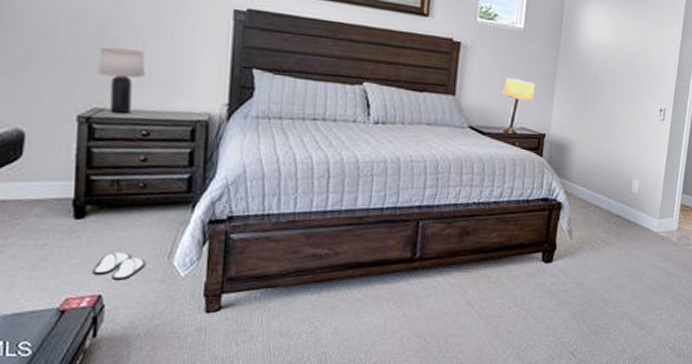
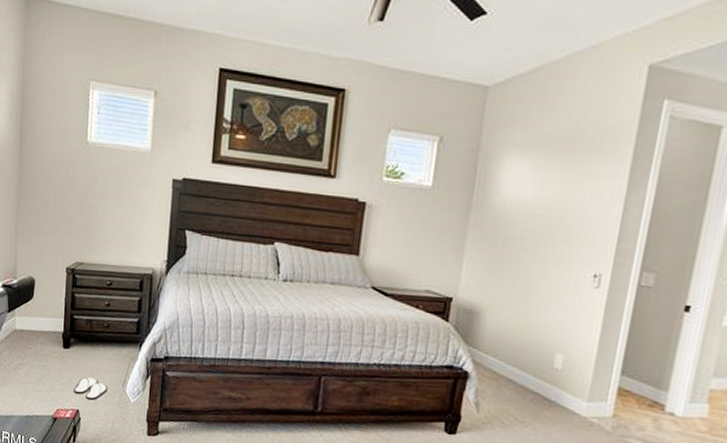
table lamp: present [98,47,146,115] -> none [79,213,110,268]
table lamp: present [502,78,535,136] -> none [405,238,443,298]

